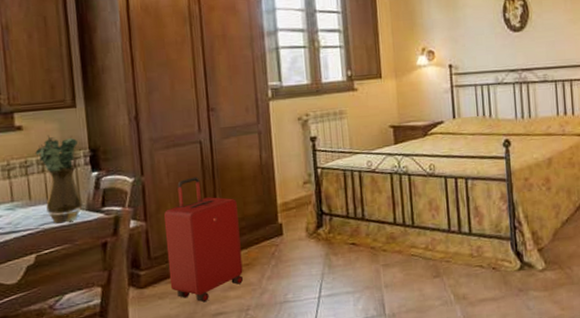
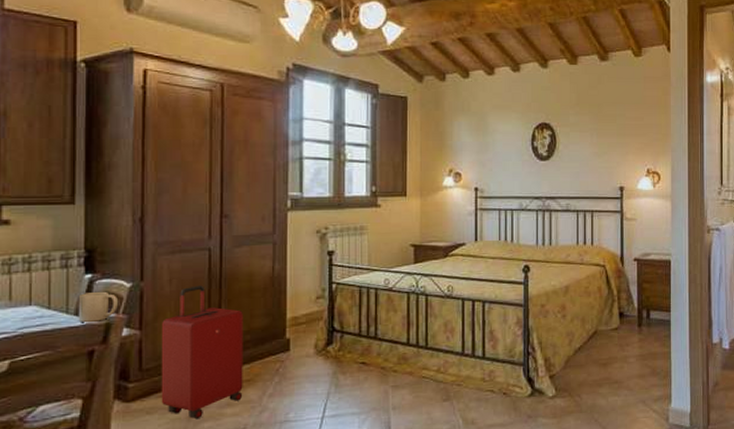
vase: present [35,135,83,224] -> none [22,232,72,328]
mug: none [88,187,124,218] -> present [78,291,118,323]

